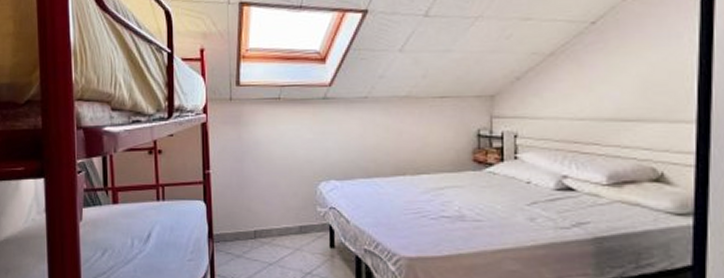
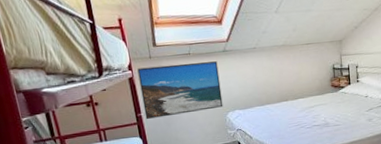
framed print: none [213,110,315,180] -> present [137,61,223,120]

